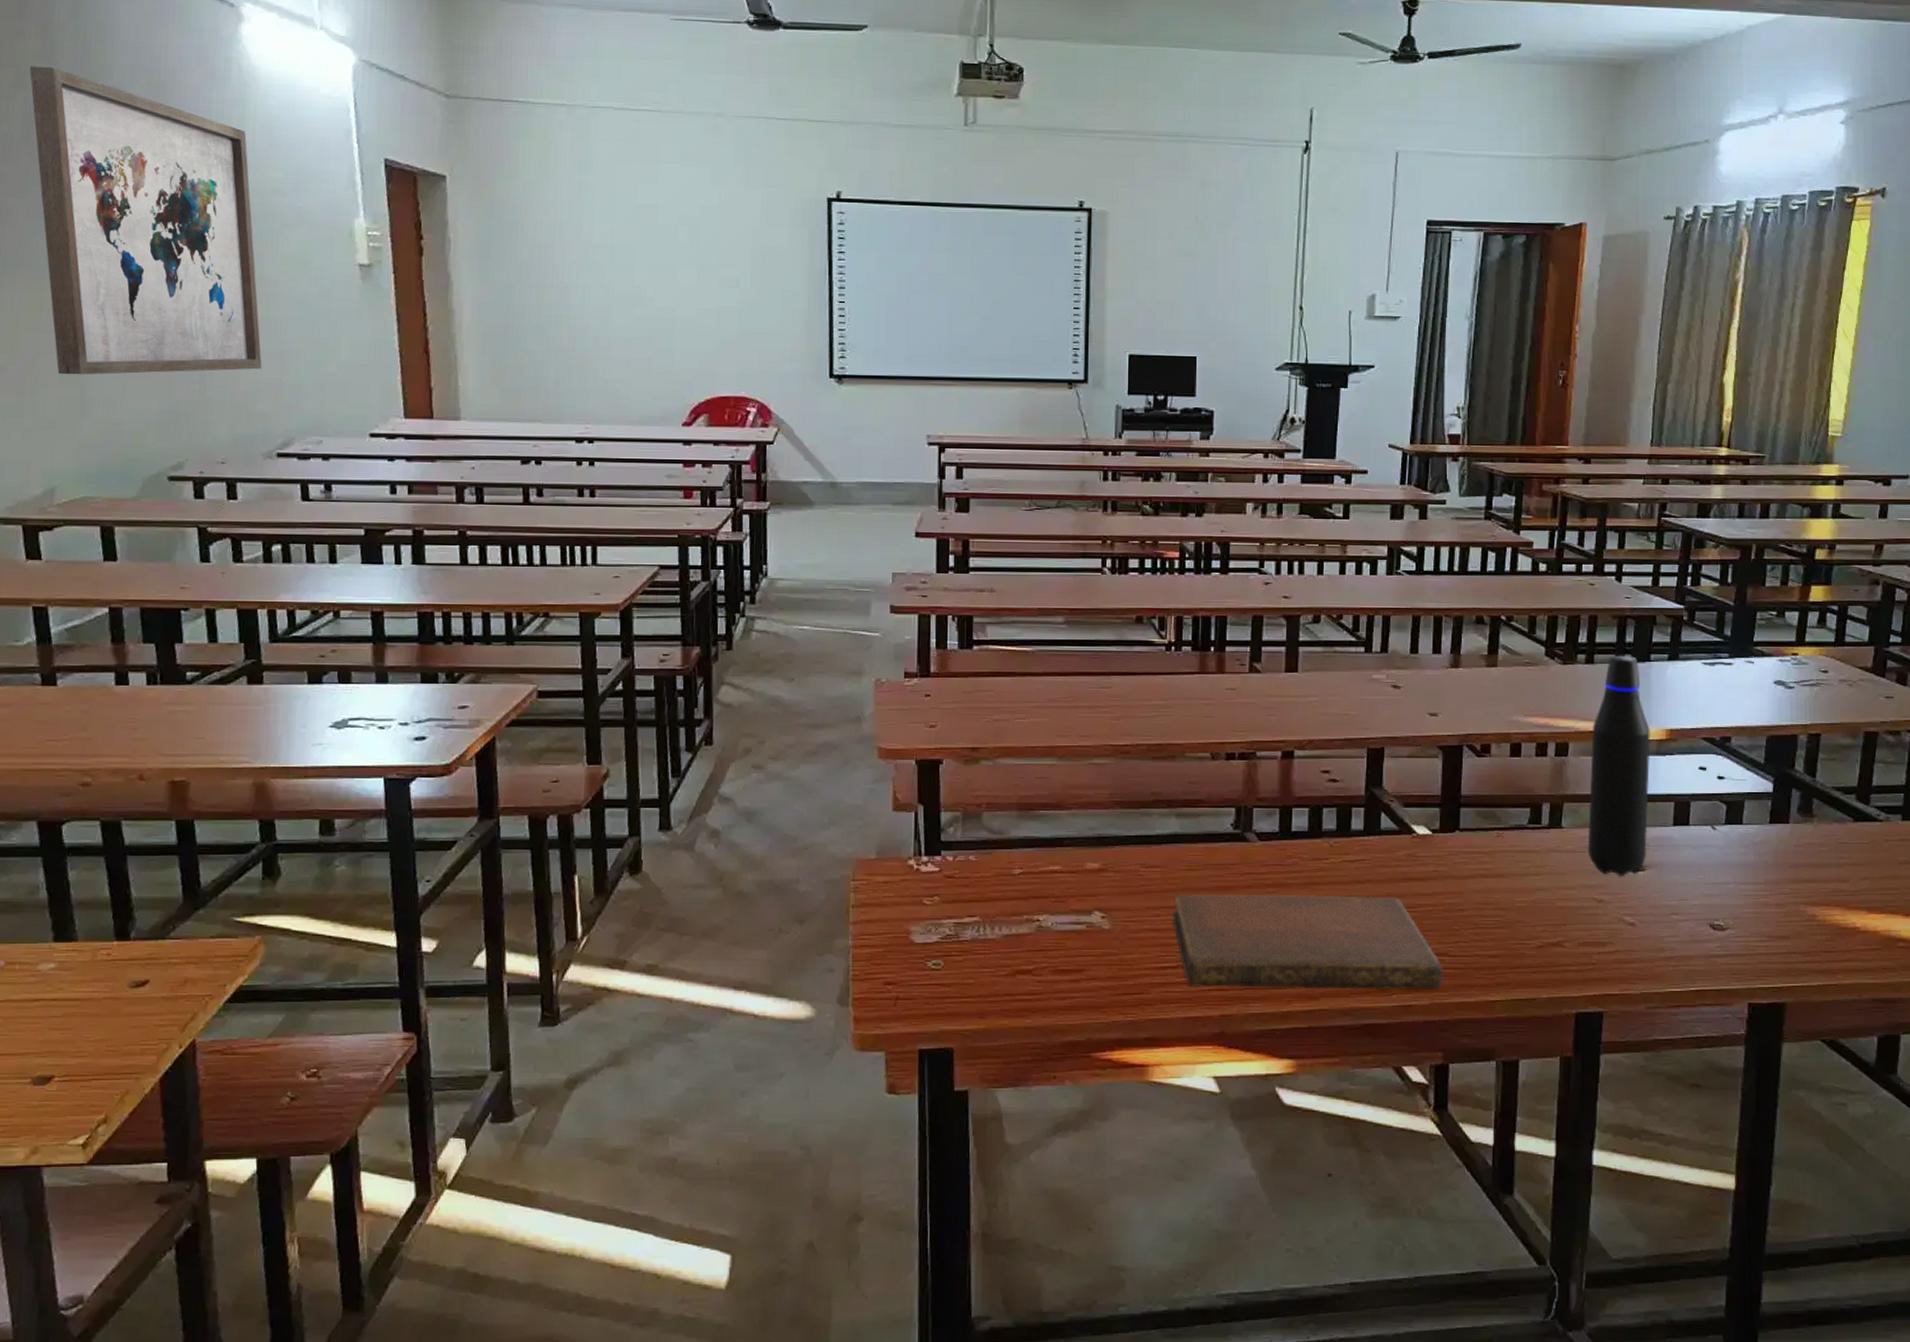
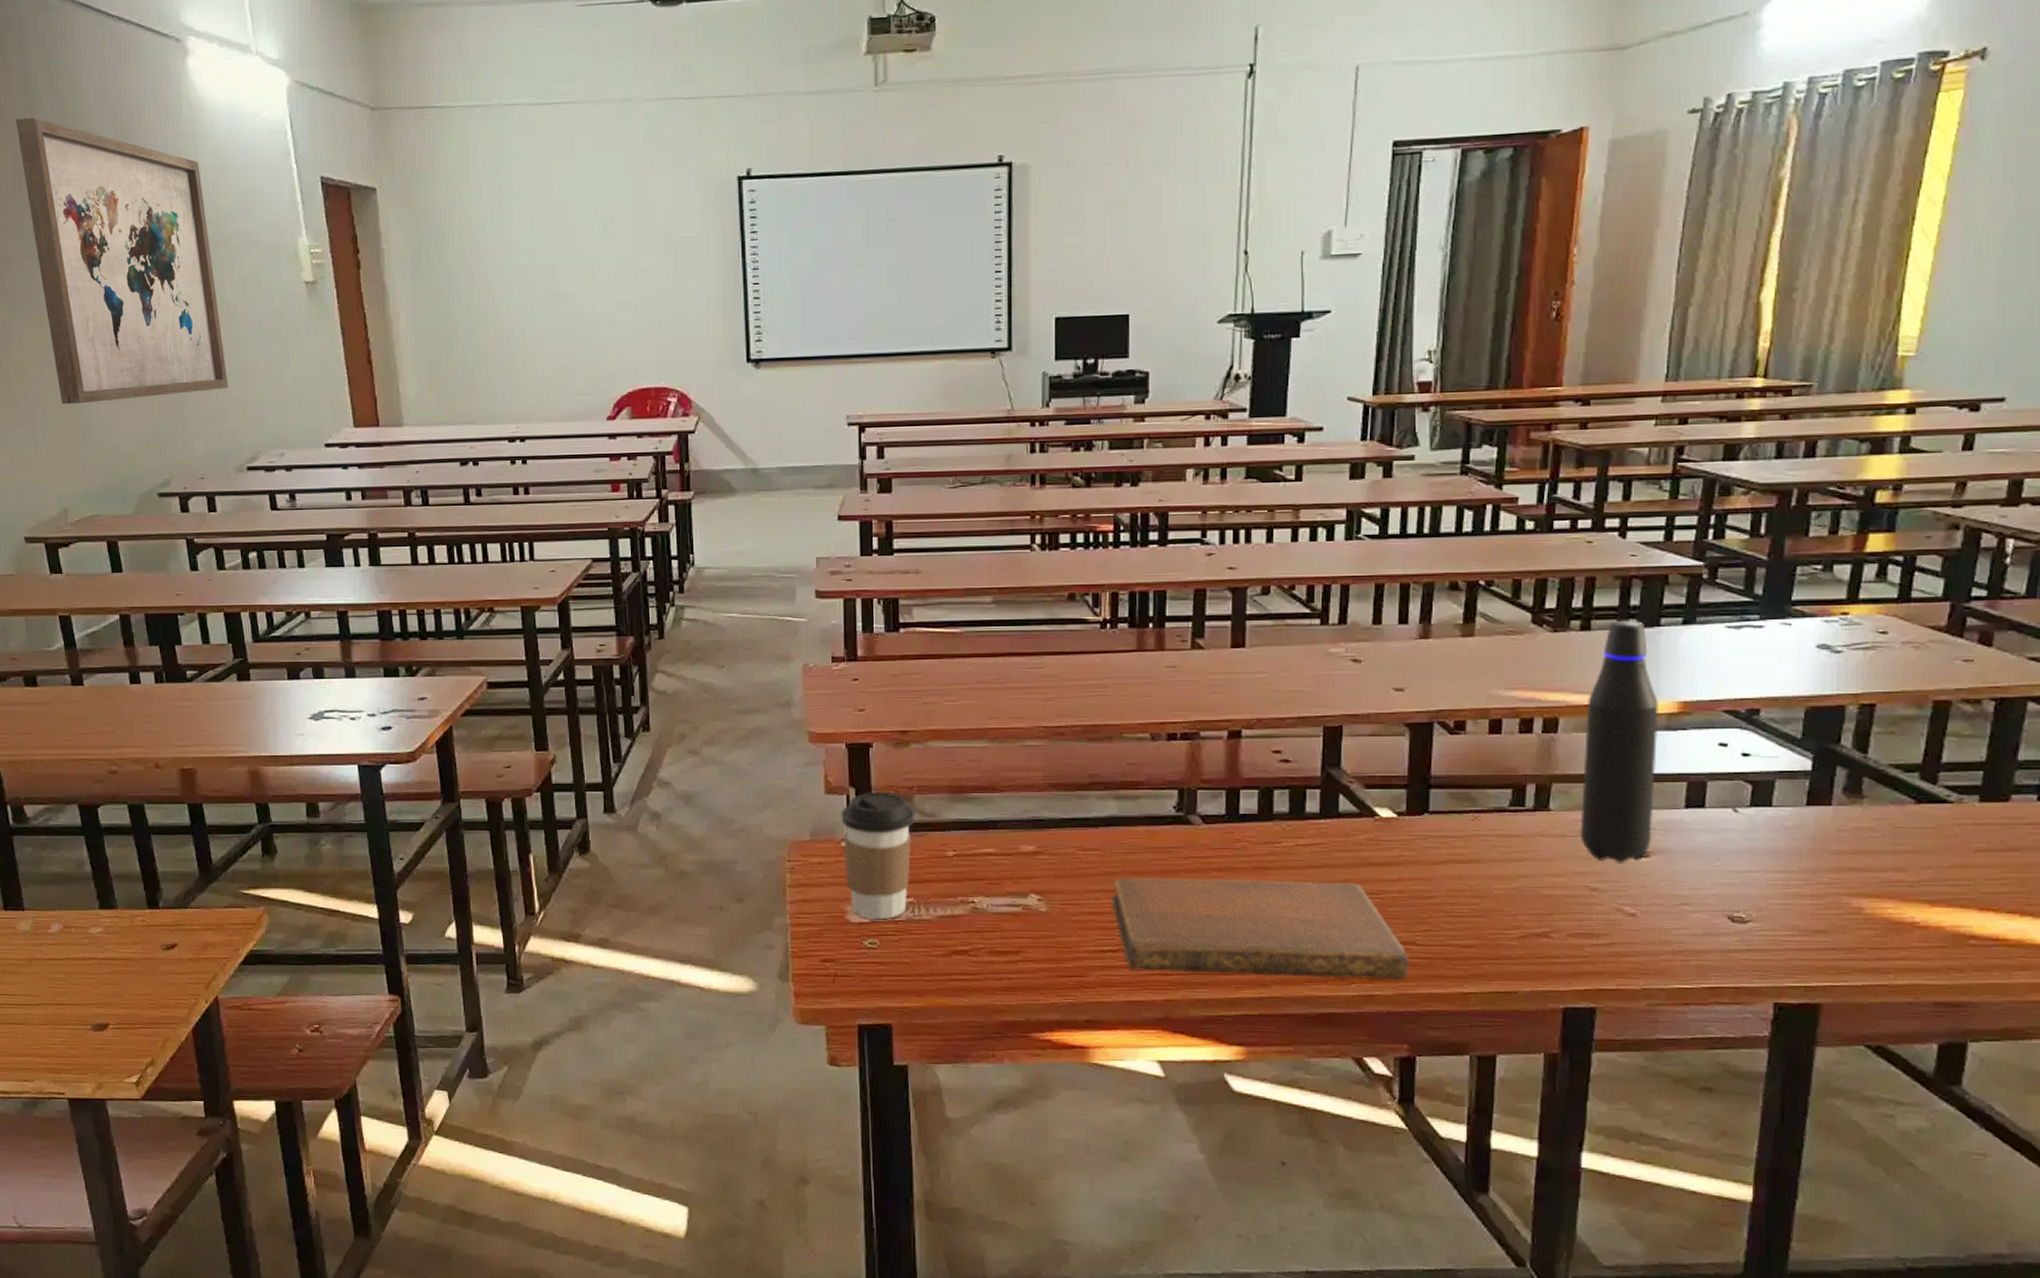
coffee cup: none [908,809,984,940] -> present [841,791,916,920]

